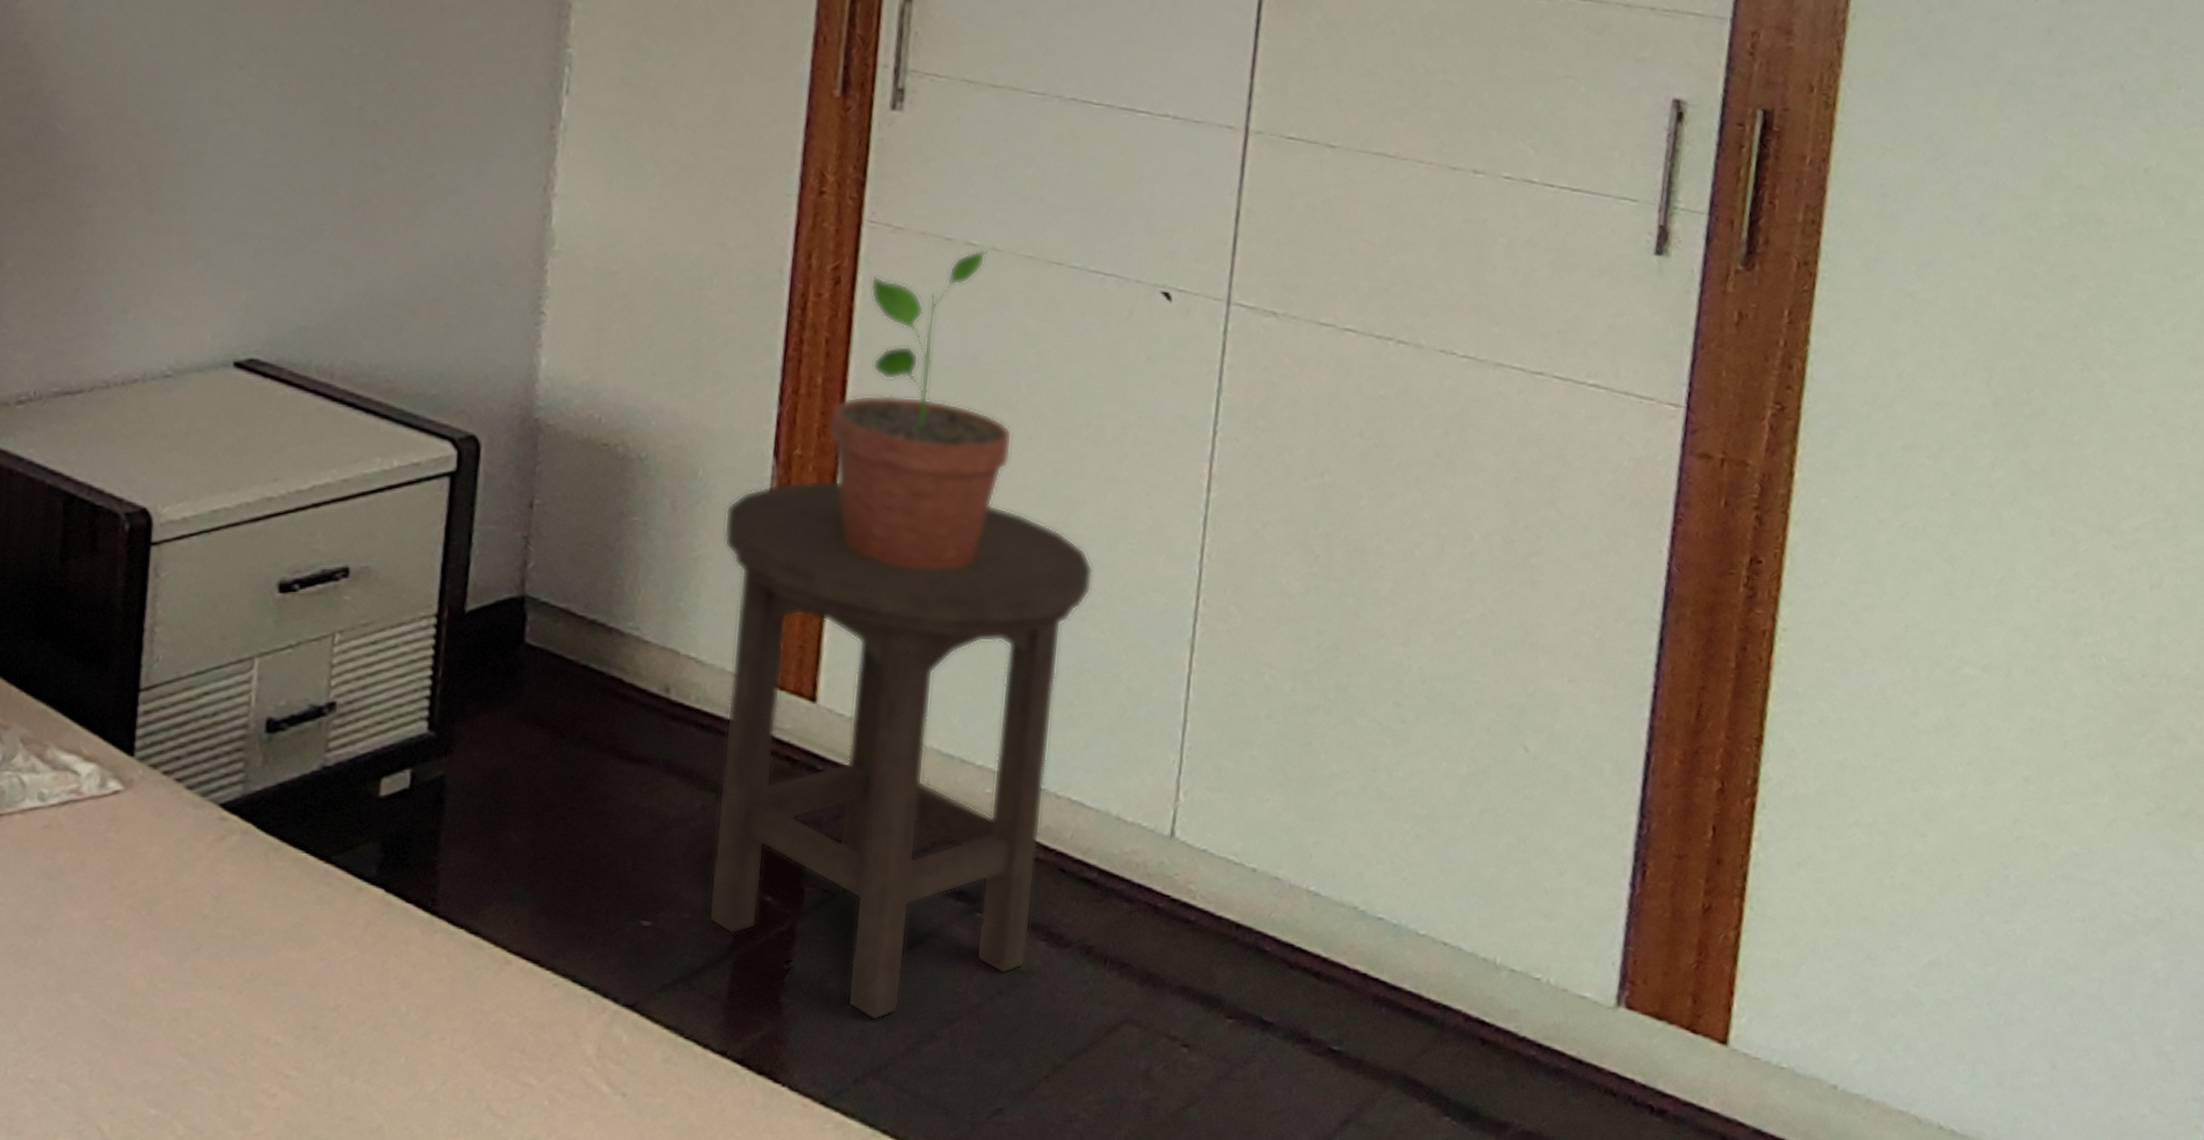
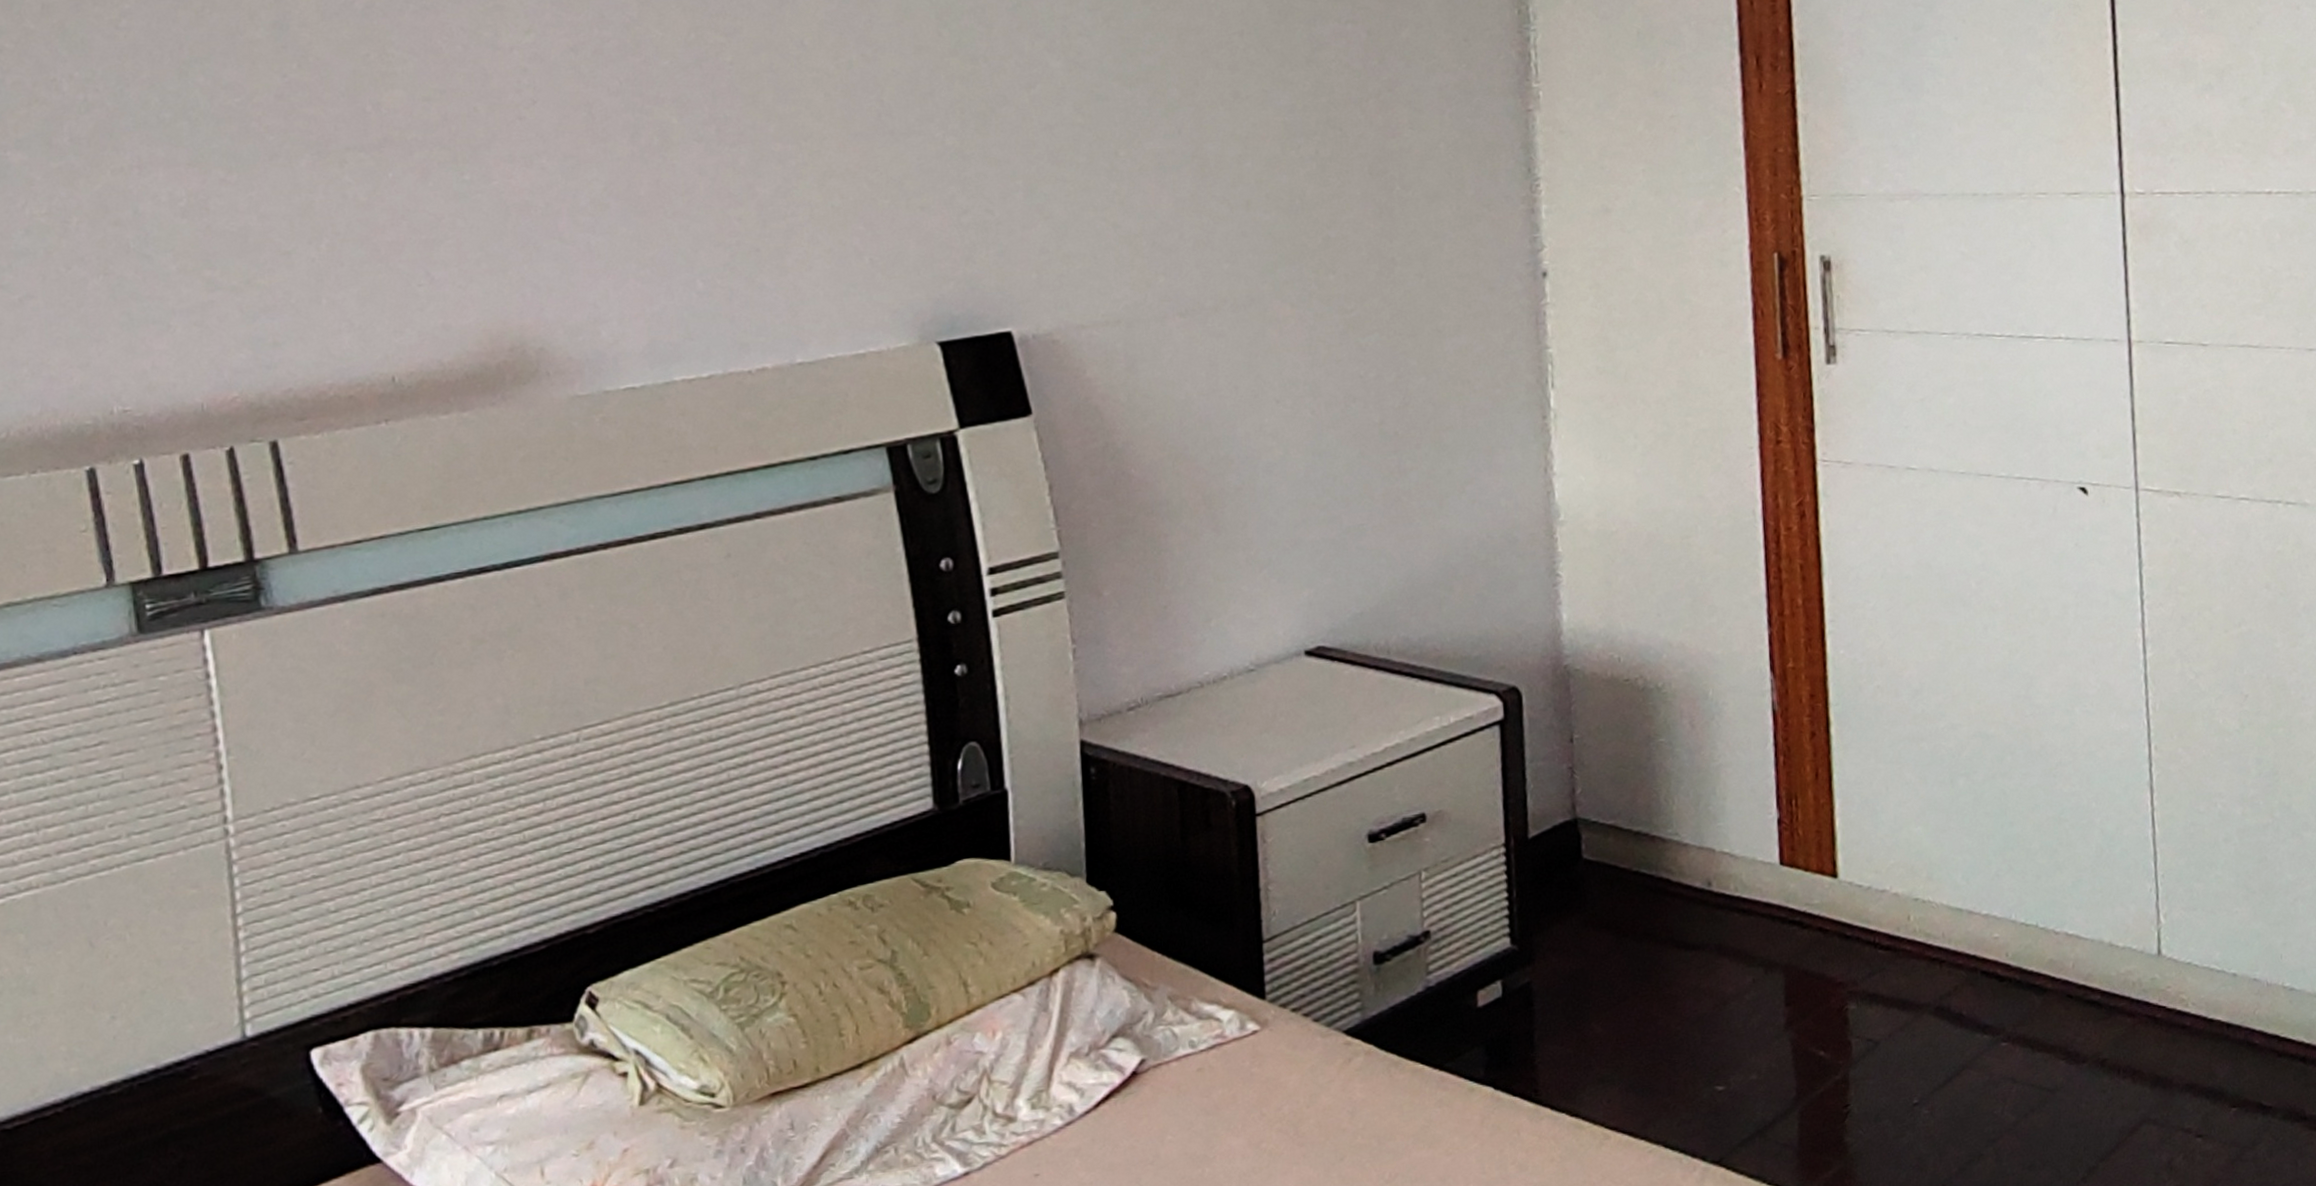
stool: present [708,480,1093,1021] -> none [1736,685,2058,1148]
potted plant: present [828,250,1013,570] -> none [1813,472,1972,752]

